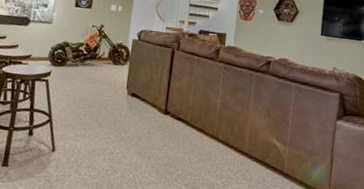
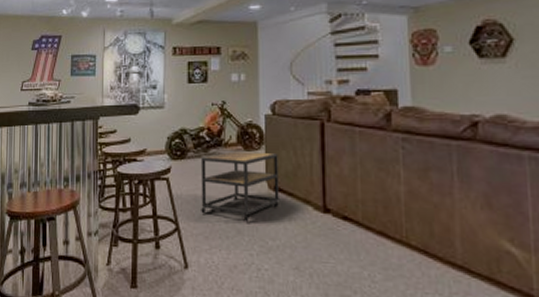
side table: none [72,64,138,117] -> present [200,151,279,221]

